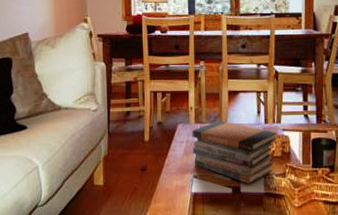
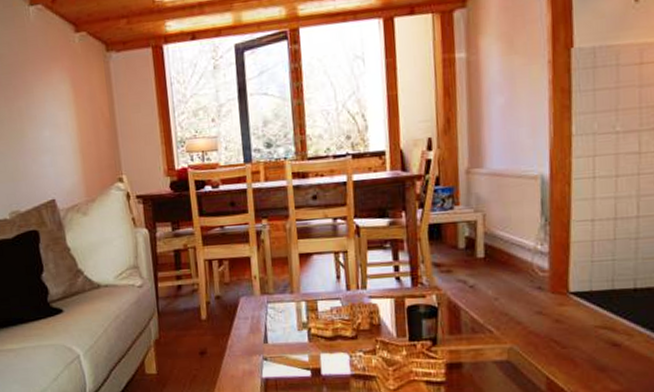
book stack: present [192,121,277,184] -> none [257,290,362,364]

